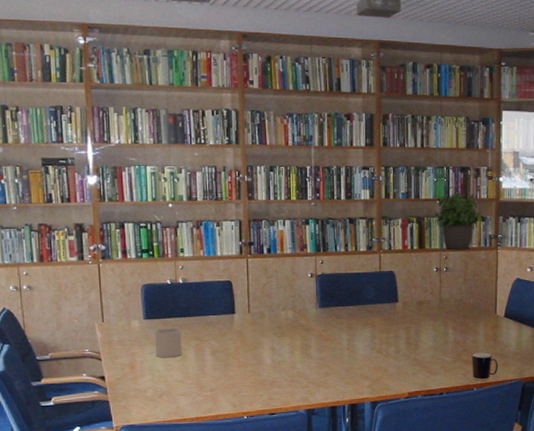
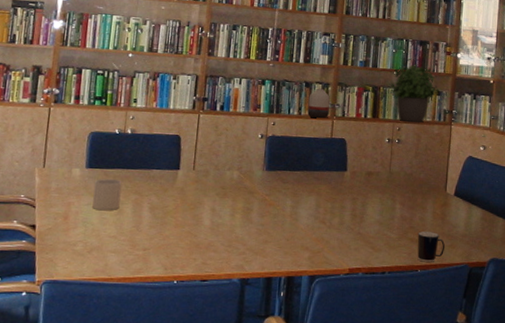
vase: none [354,223,375,254] -> present [307,88,330,119]

